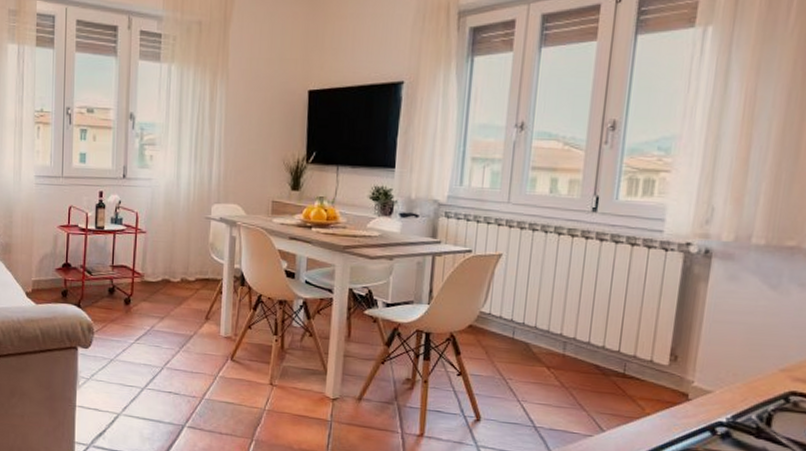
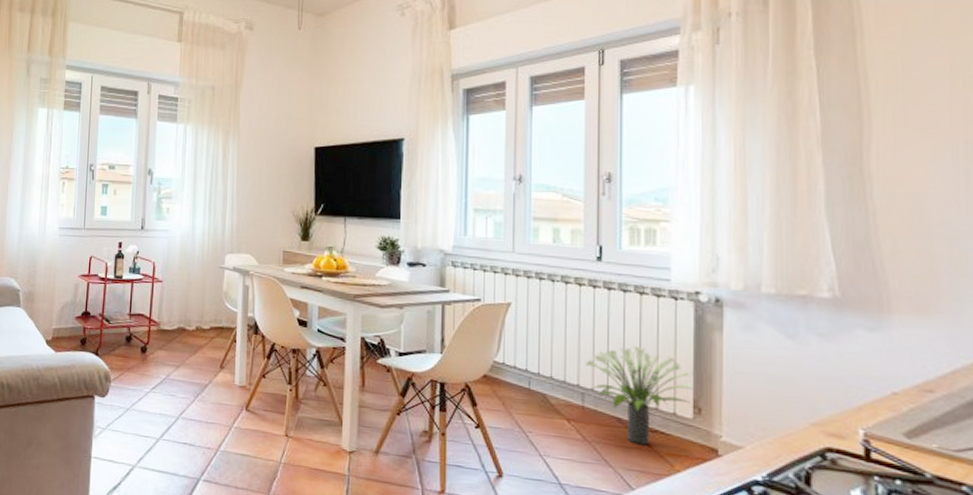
potted plant: none [570,296,674,391] -> present [585,346,693,445]

